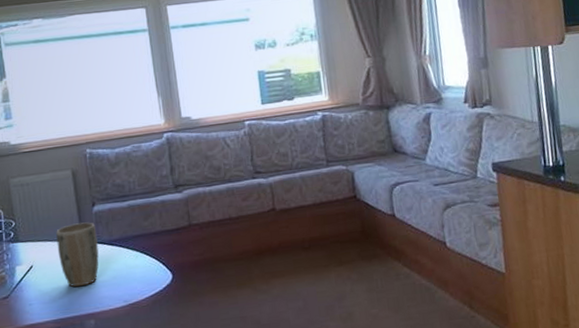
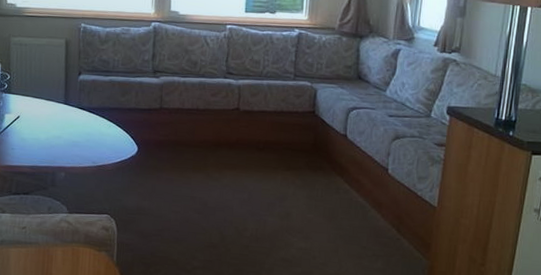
plant pot: present [56,222,99,287] -> none [42,87,79,143]

